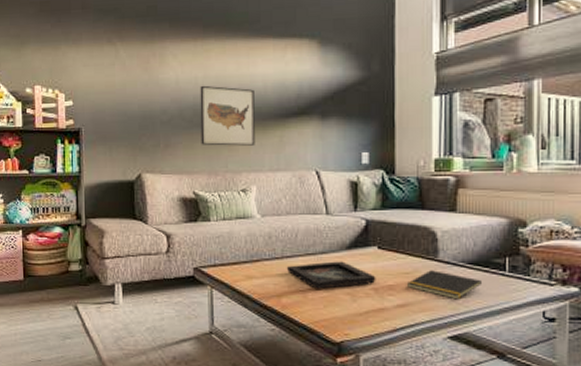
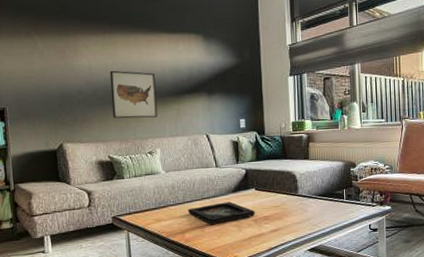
notepad: present [407,270,483,300] -> none [278,202,329,223]

